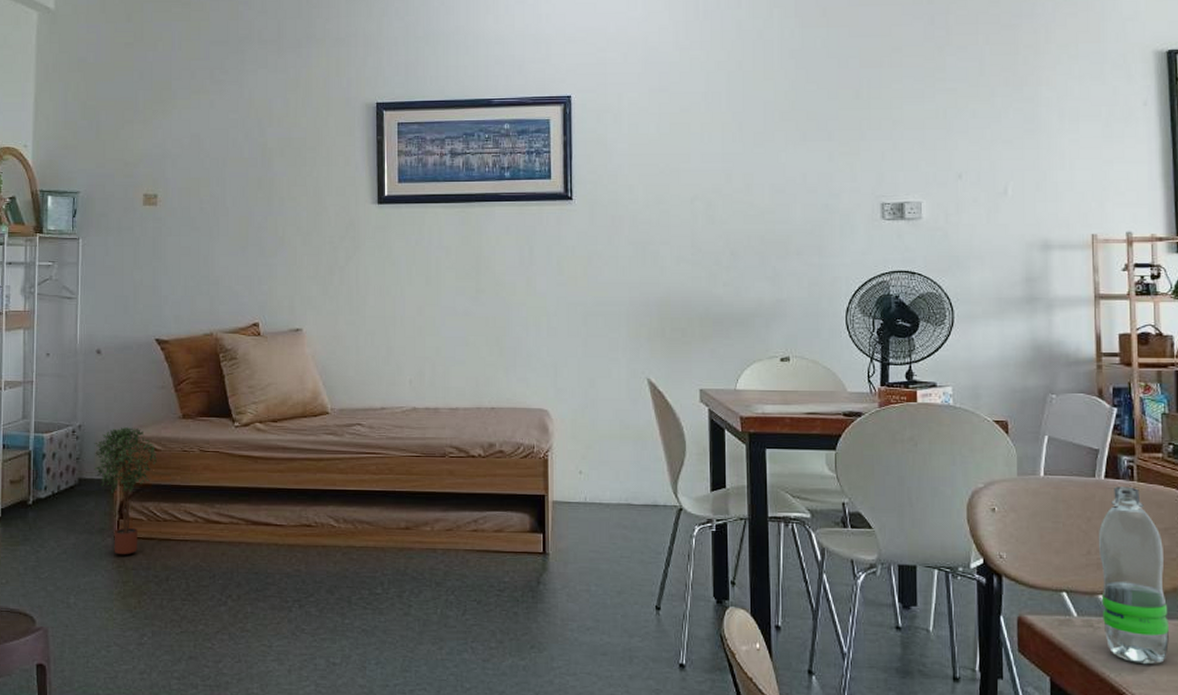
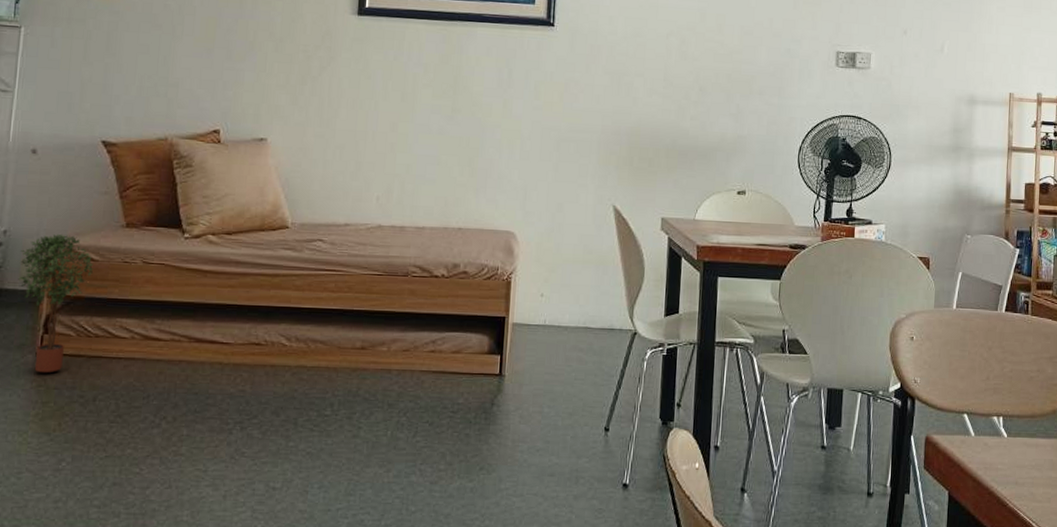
bottle: present [1098,486,1169,665] -> none [995,319,1048,479]

